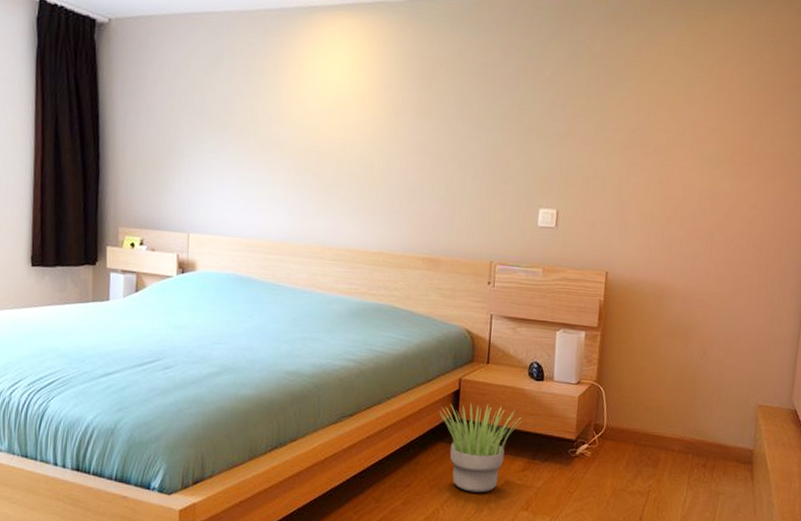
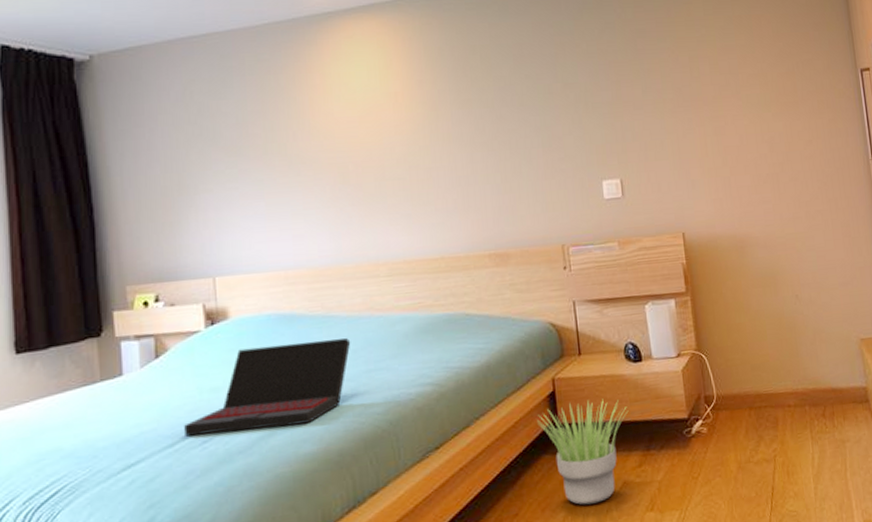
laptop: none [151,298,293,371] -> present [184,338,351,437]

